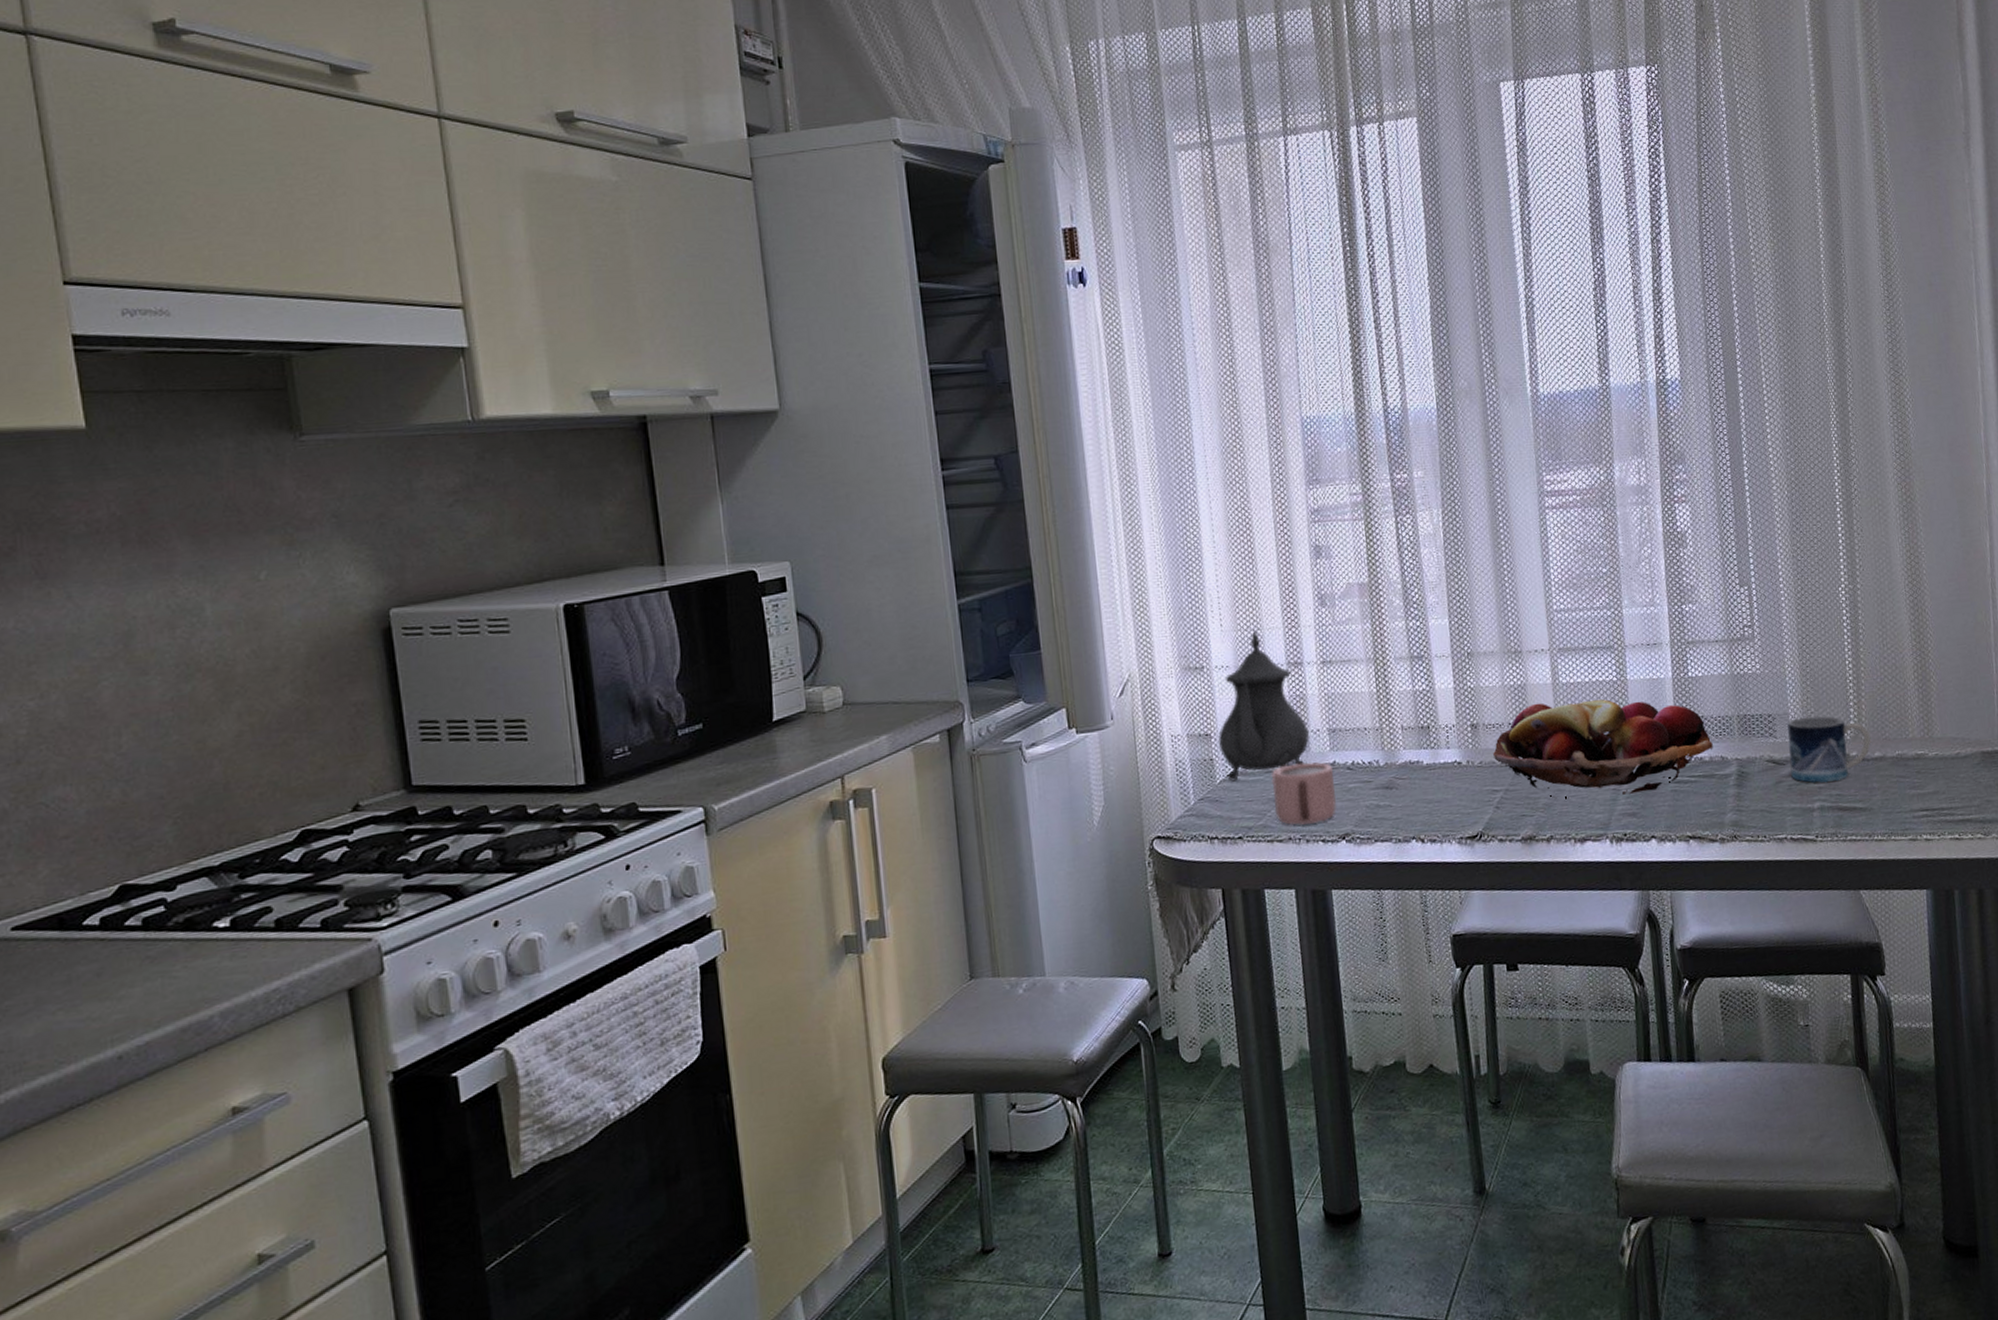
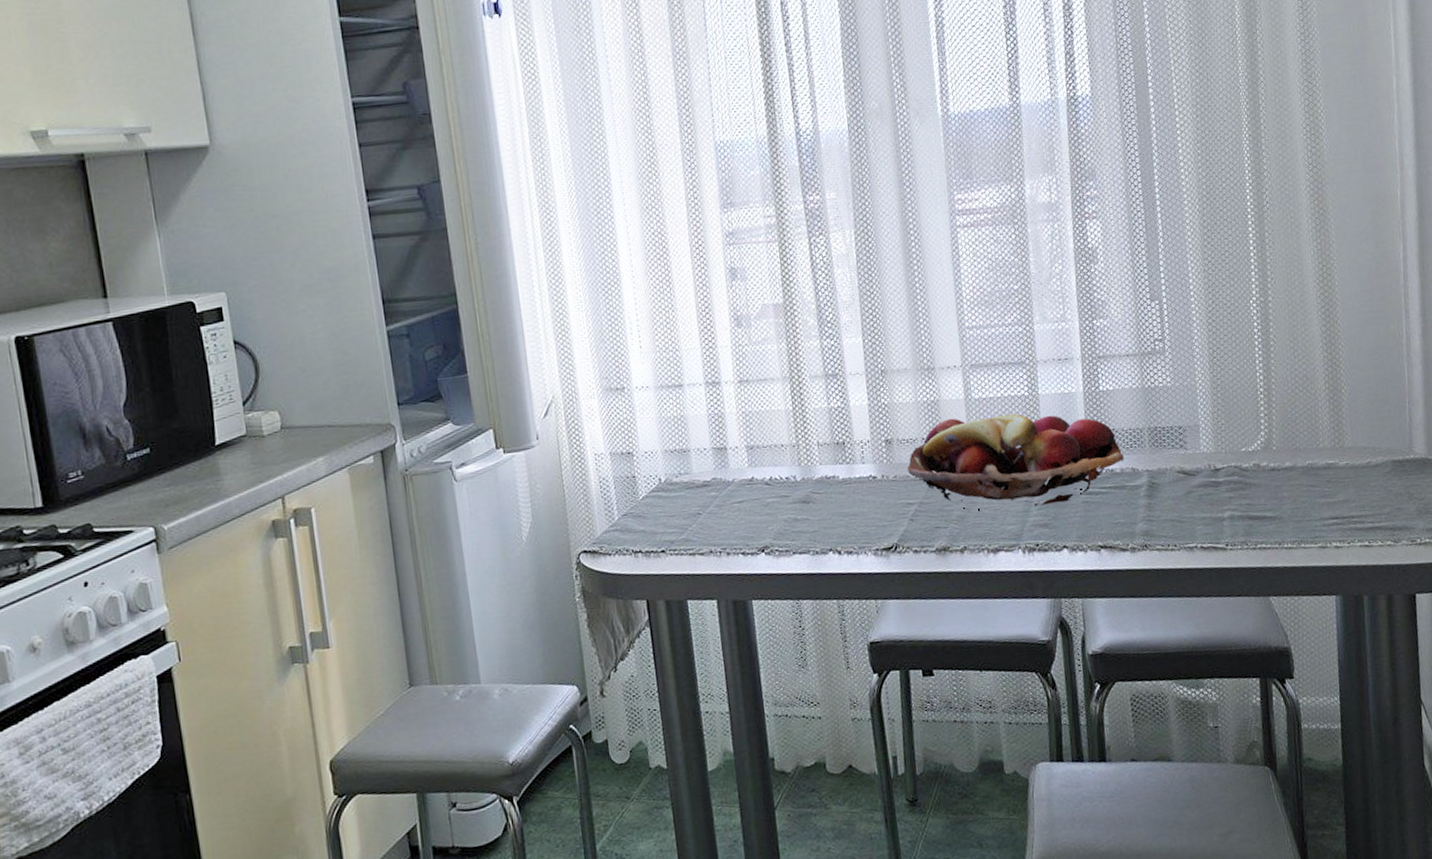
teapot: present [1218,631,1309,782] -> none [640,352,728,498]
mug: present [1271,762,1336,825] -> none [692,478,755,539]
mug: present [1787,716,1871,783] -> none [1198,427,1282,493]

